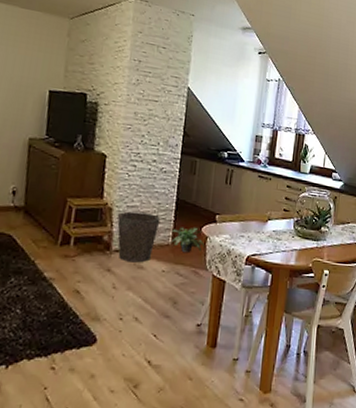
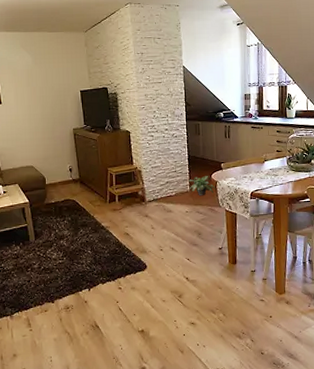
waste bin: present [117,211,161,263] -> none [145,170,179,208]

